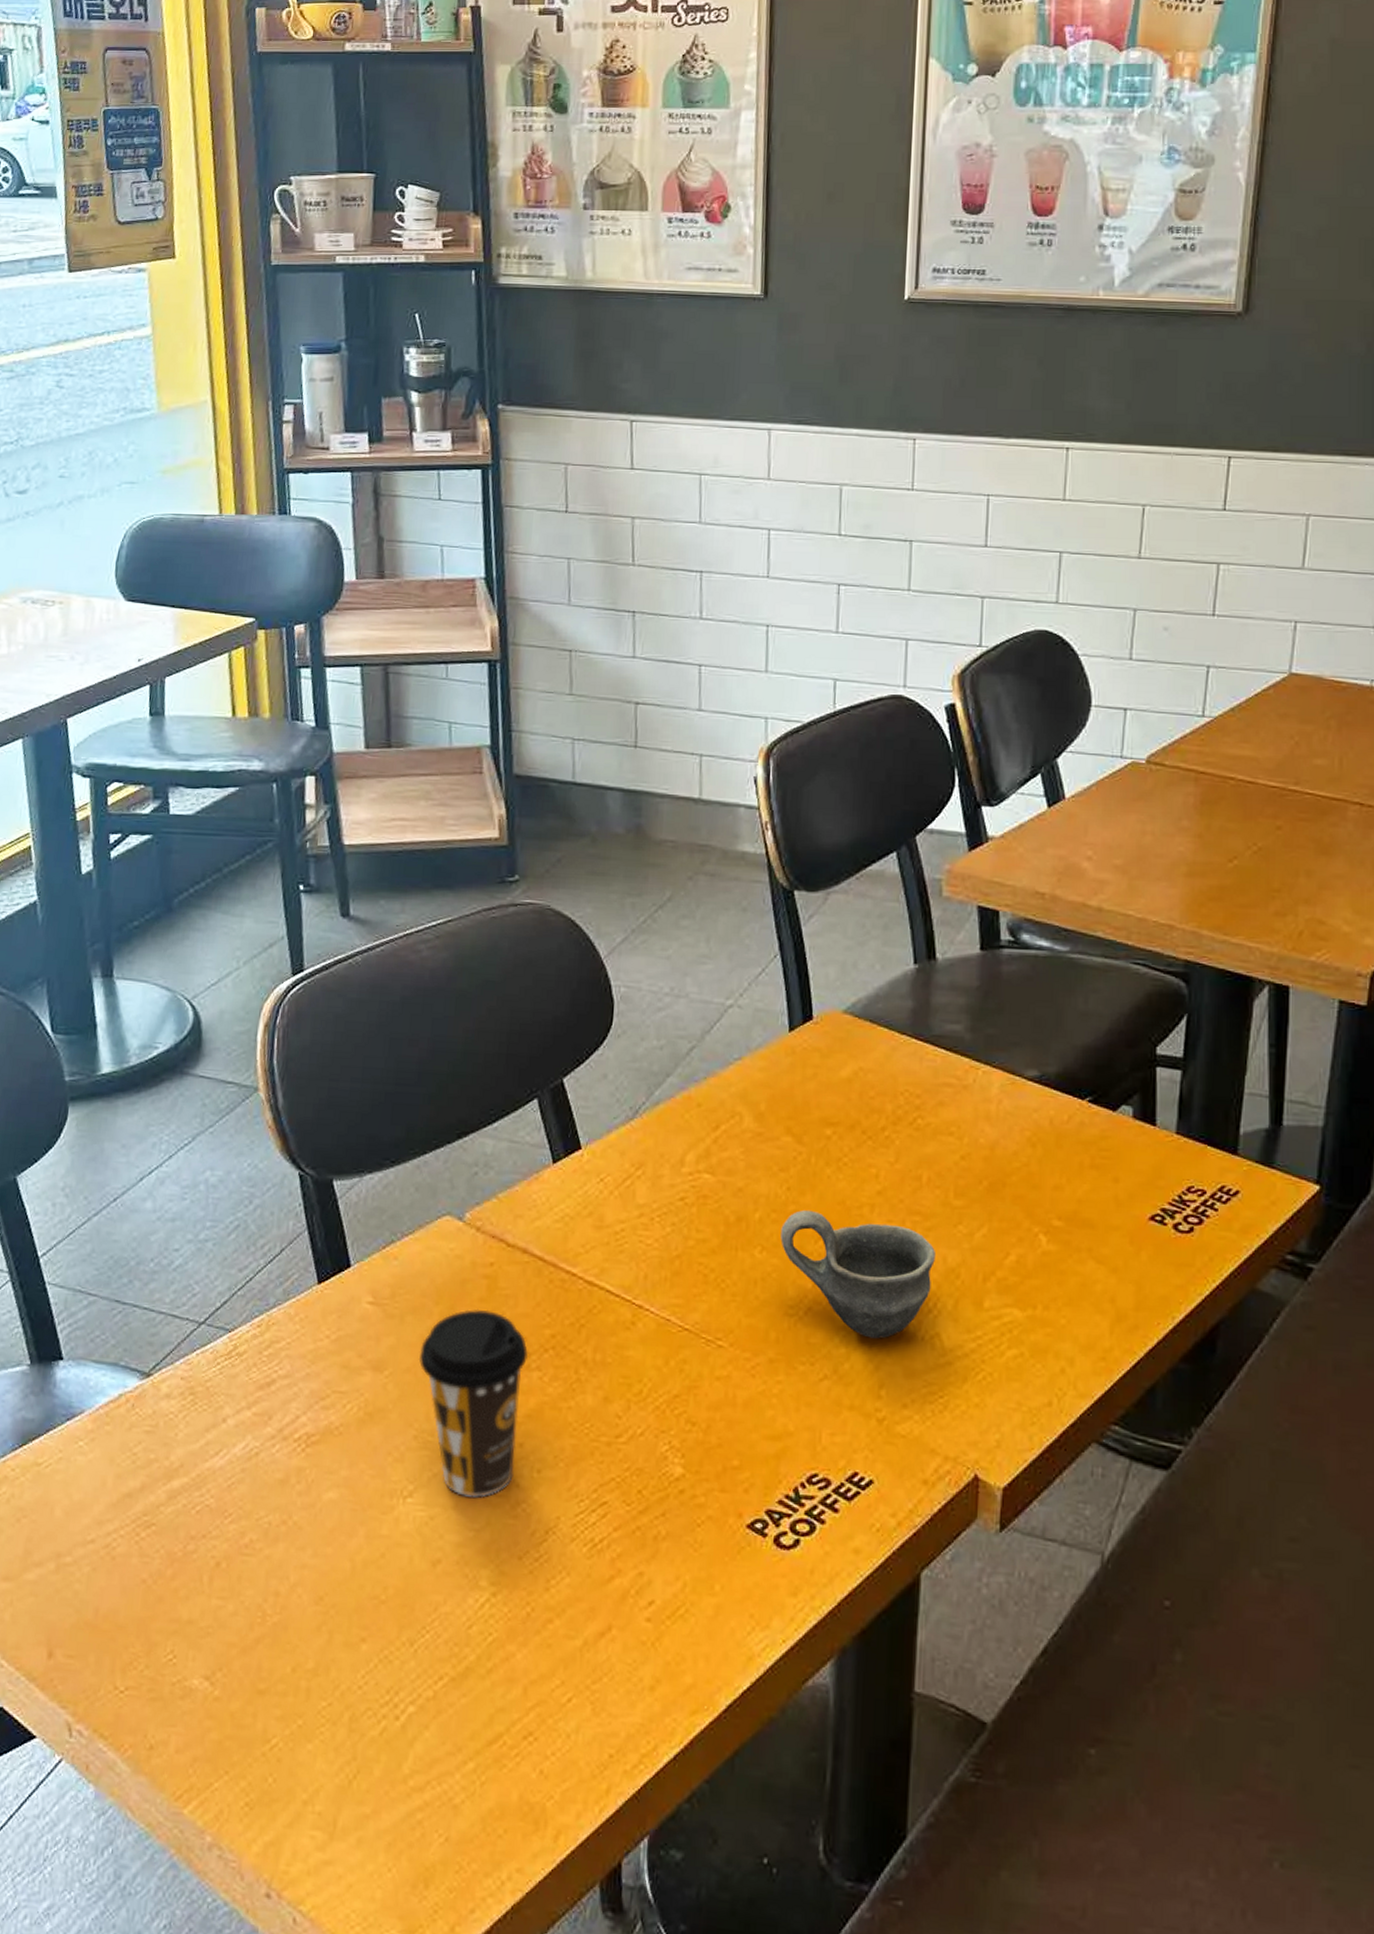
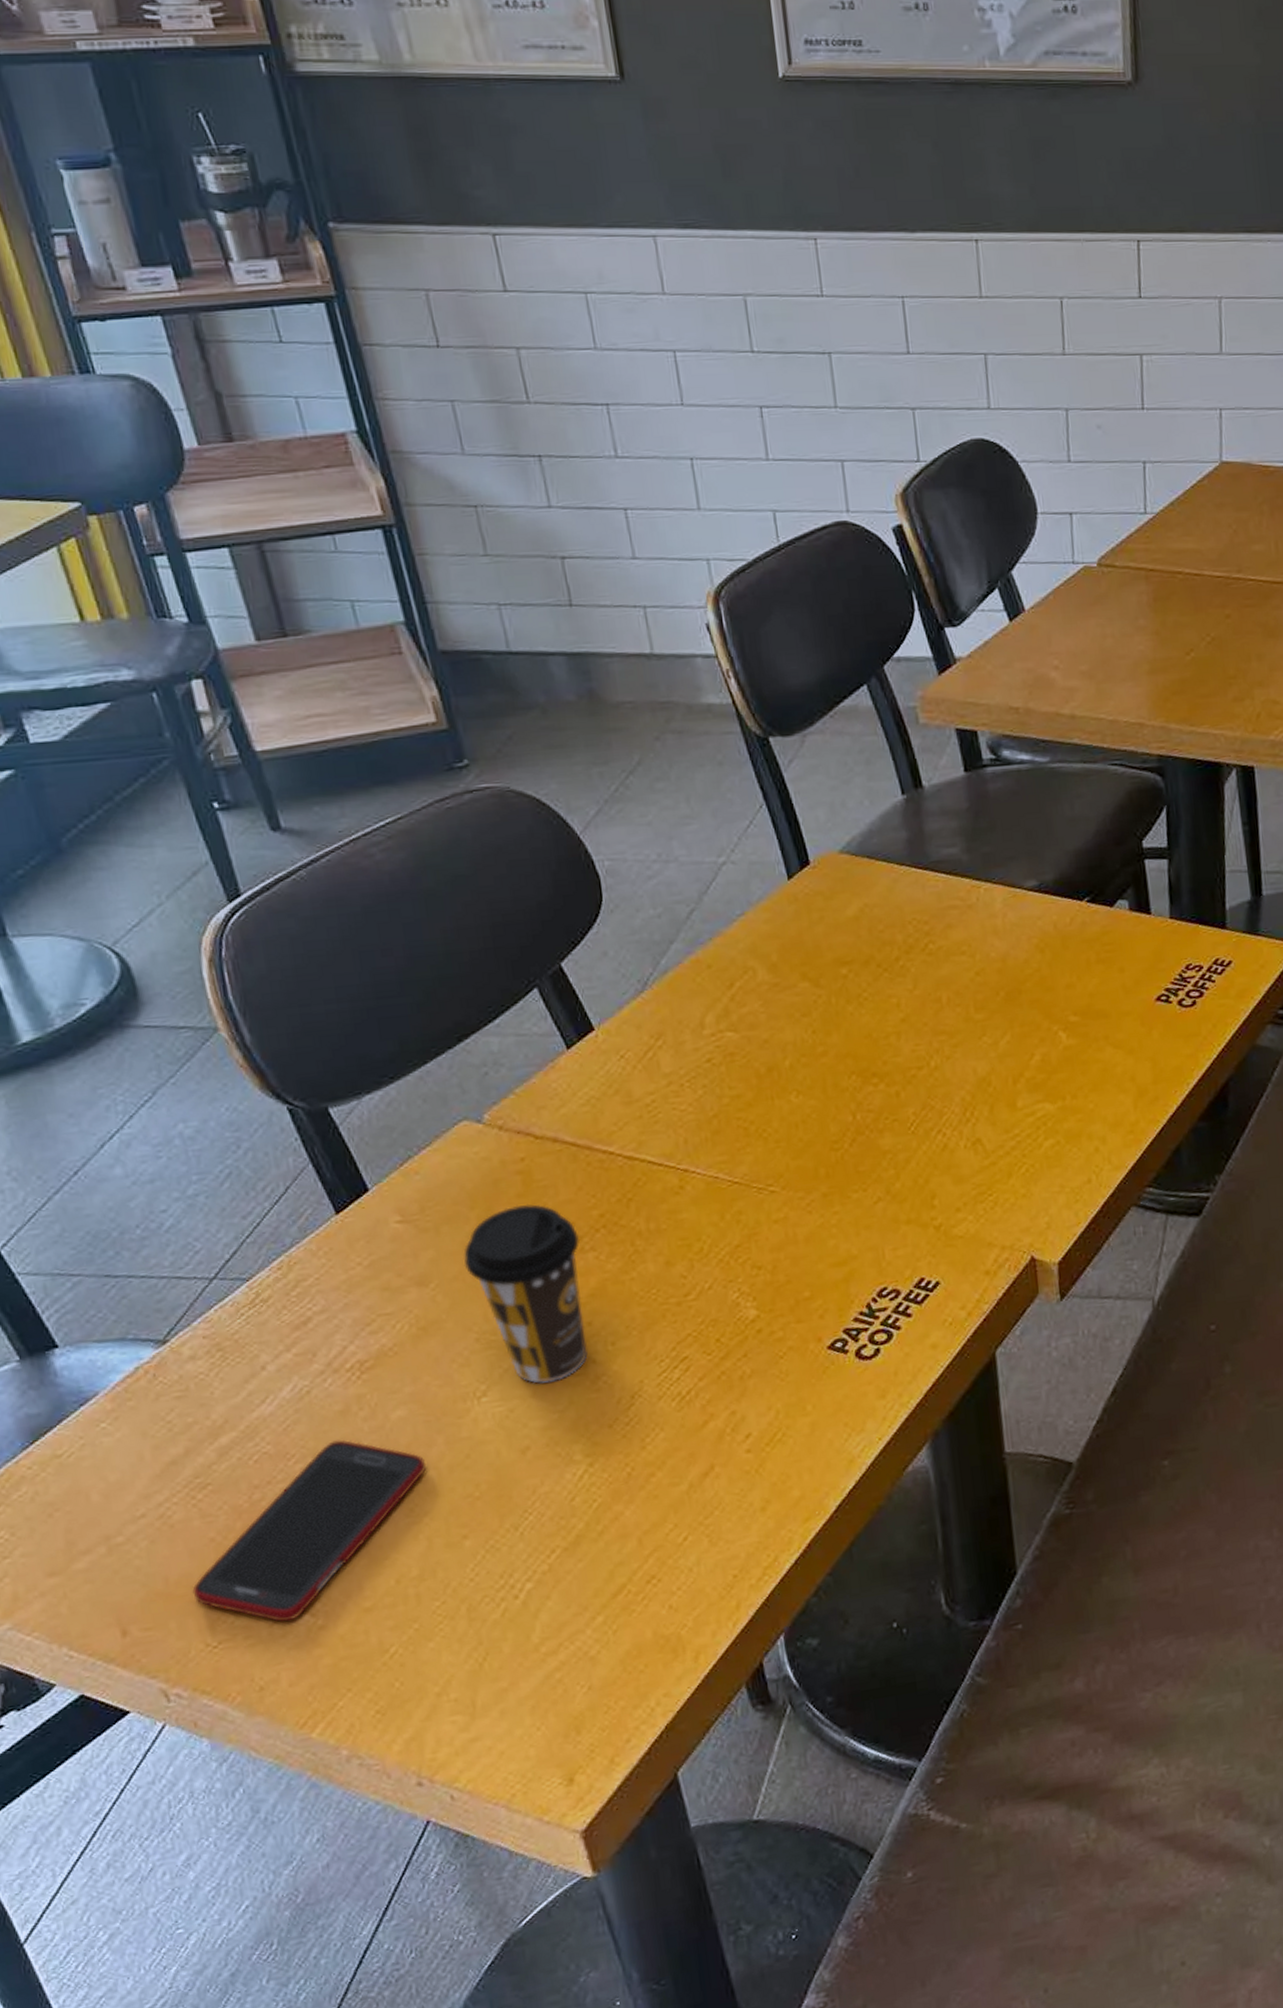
cell phone: none [115,1508,344,1684] -> present [192,1439,427,1623]
cup: present [780,1210,935,1339] -> none [813,1047,966,1156]

